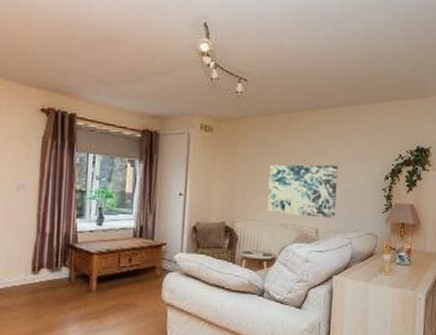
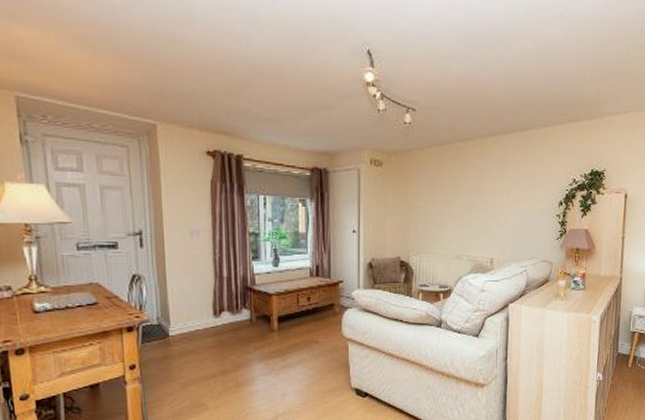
wall art: present [267,164,338,219] -> none [441,193,512,248]

